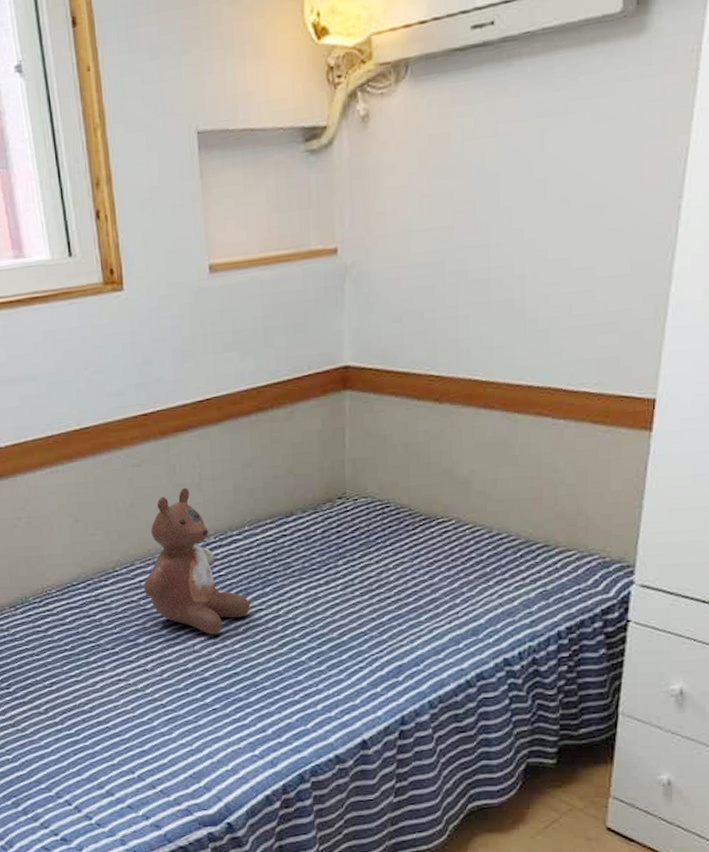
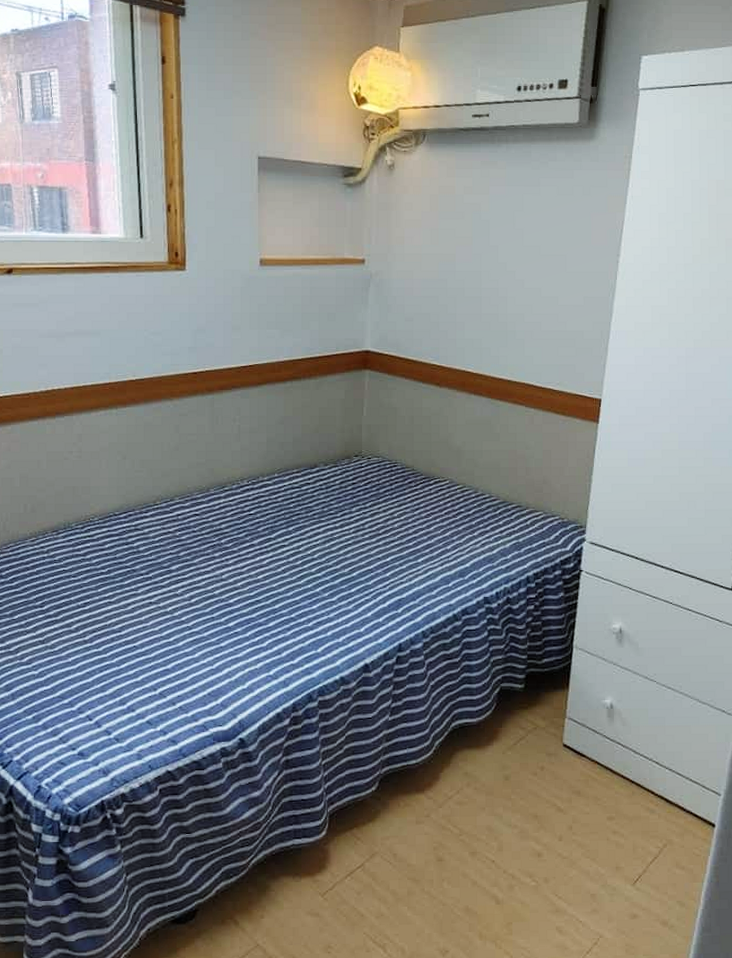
stuffed bear: present [144,487,251,635] -> none [181,437,275,566]

